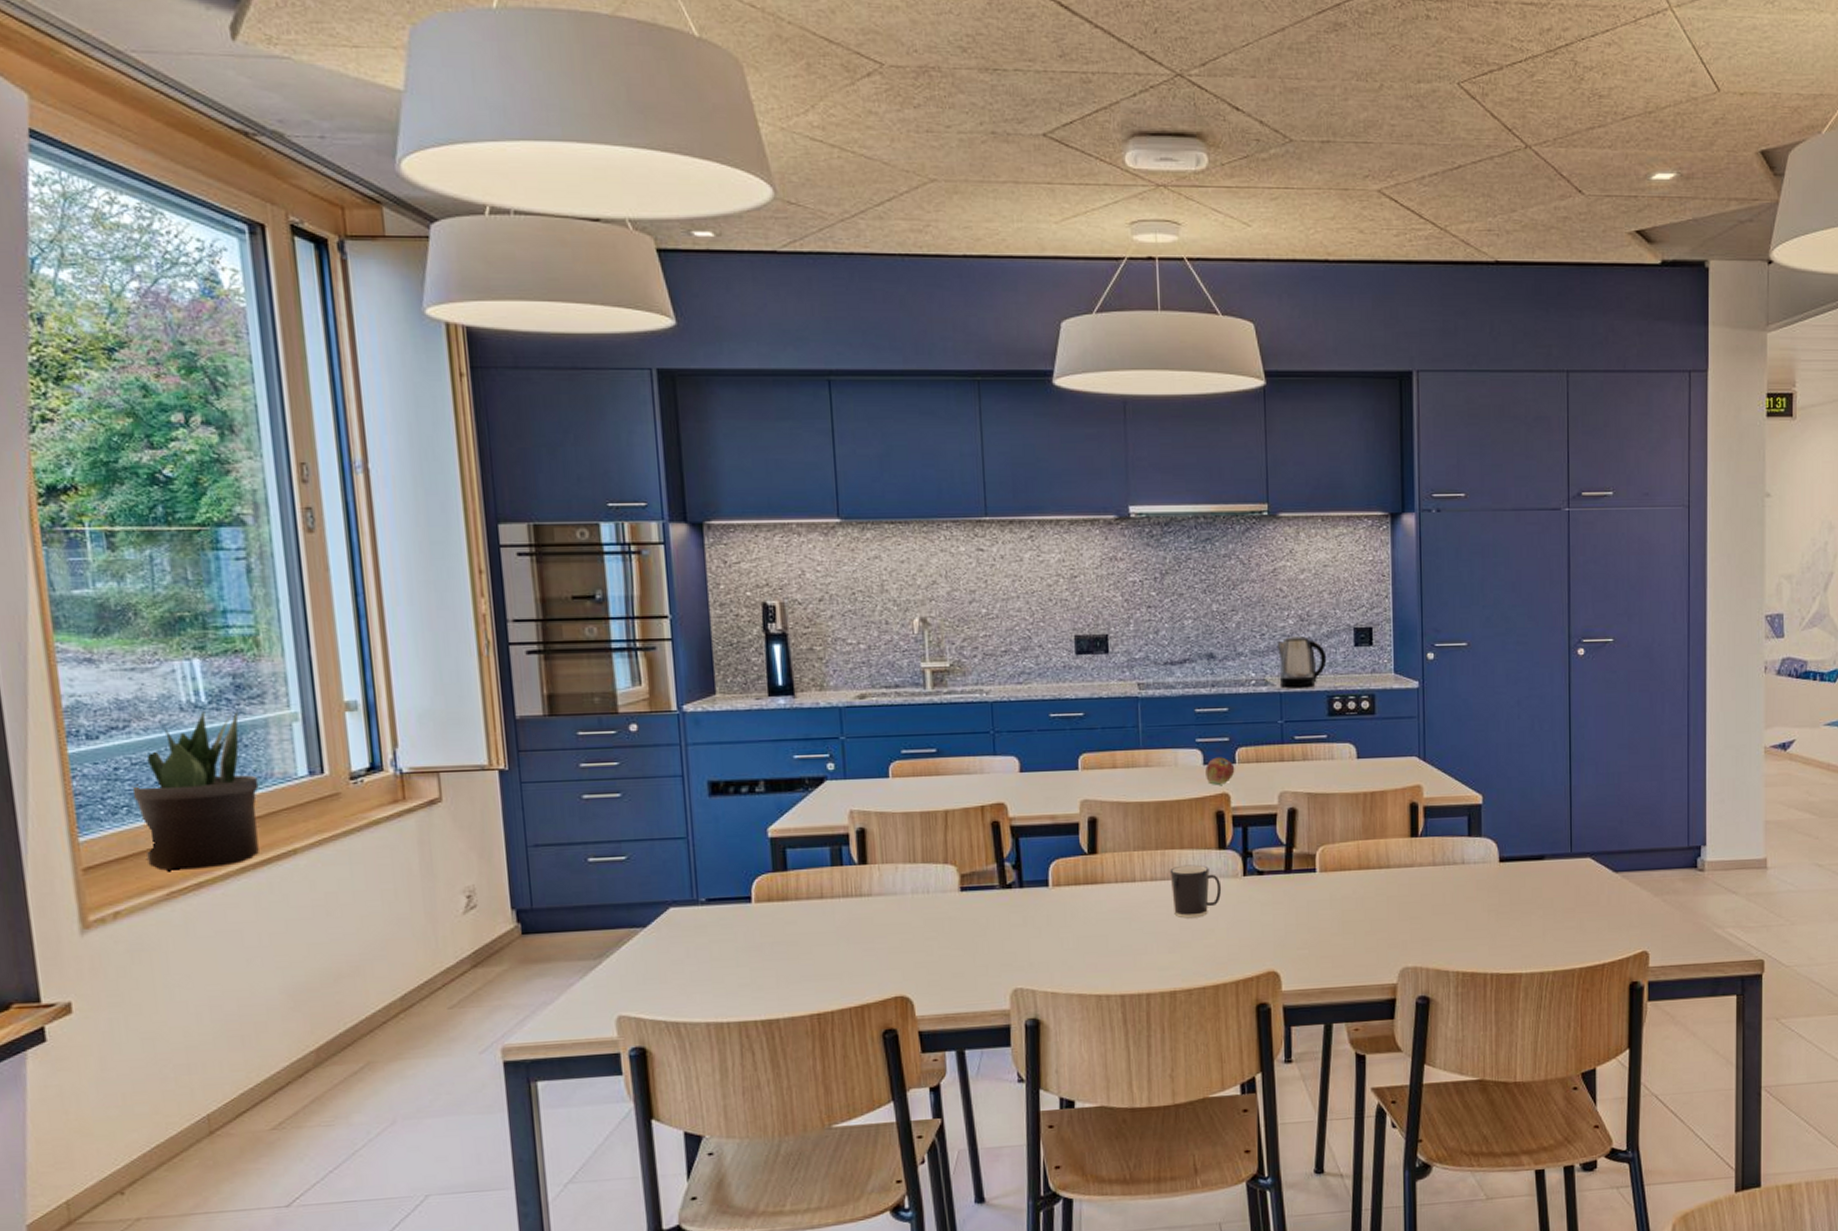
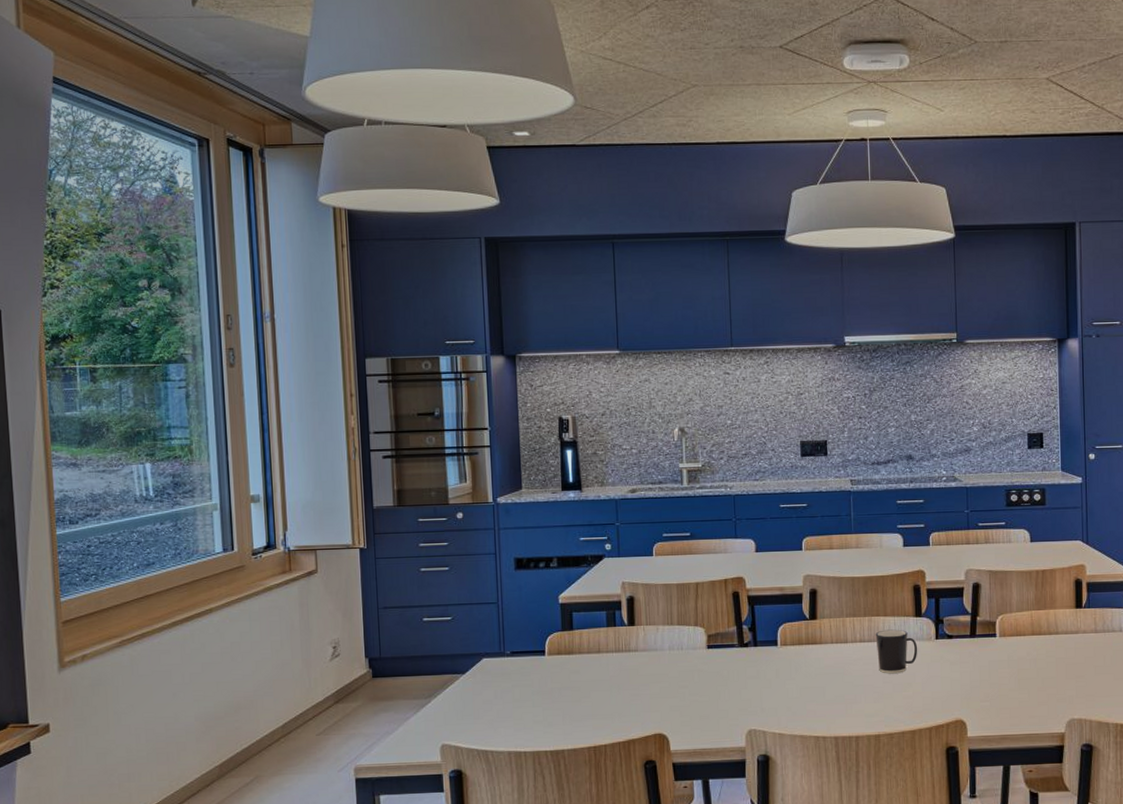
planter: present [131,710,259,871] -> none [99,502,188,625]
fruit: present [1205,757,1235,785] -> none [905,540,929,563]
kettle: present [1276,636,1327,689] -> none [963,441,1005,484]

